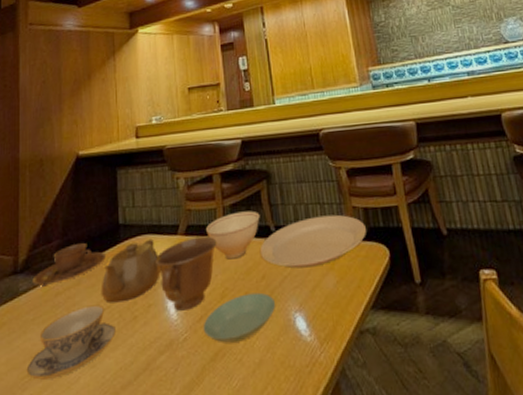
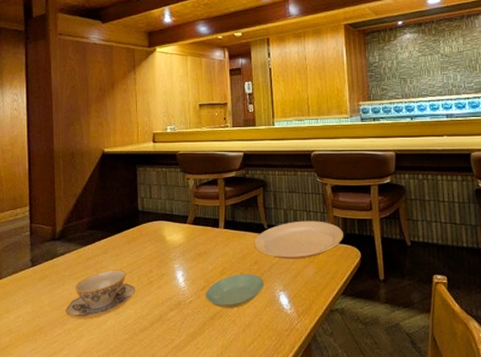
teacup: present [32,242,106,286] -> none [68,221,127,251]
teapot: present [101,238,162,302] -> none [123,224,173,269]
teacup: present [154,236,217,311] -> none [167,227,219,281]
bowl: present [206,211,260,260] -> none [211,211,256,247]

